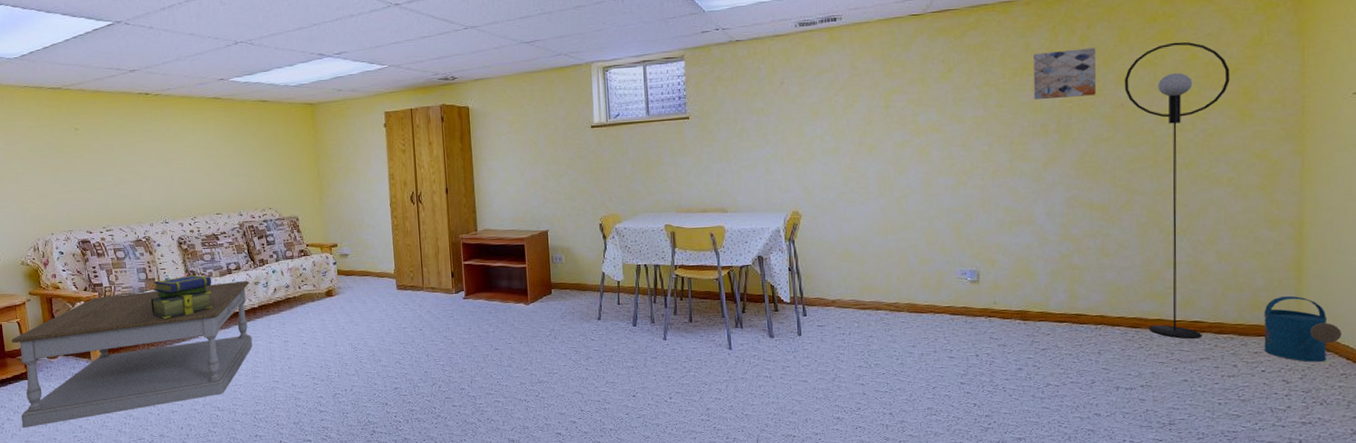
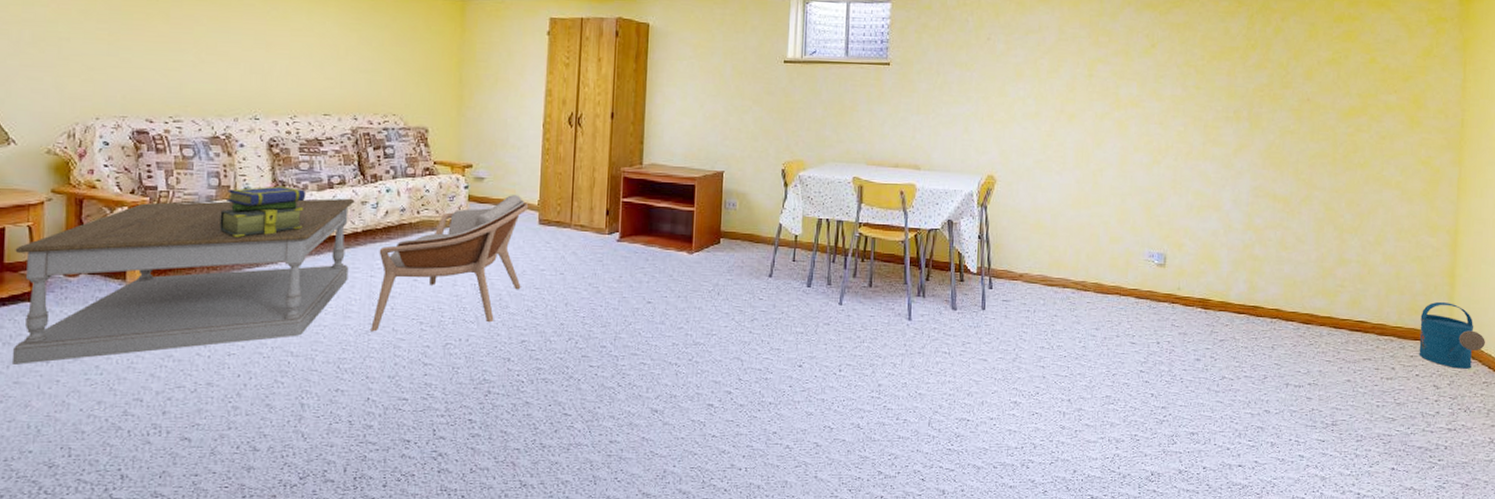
armchair: none [273,266,389,387] -> present [371,195,529,332]
wall art: present [1033,48,1097,99] -> none [1229,39,1289,87]
floor lamp: present [1124,41,1230,340] -> none [1311,44,1403,339]

